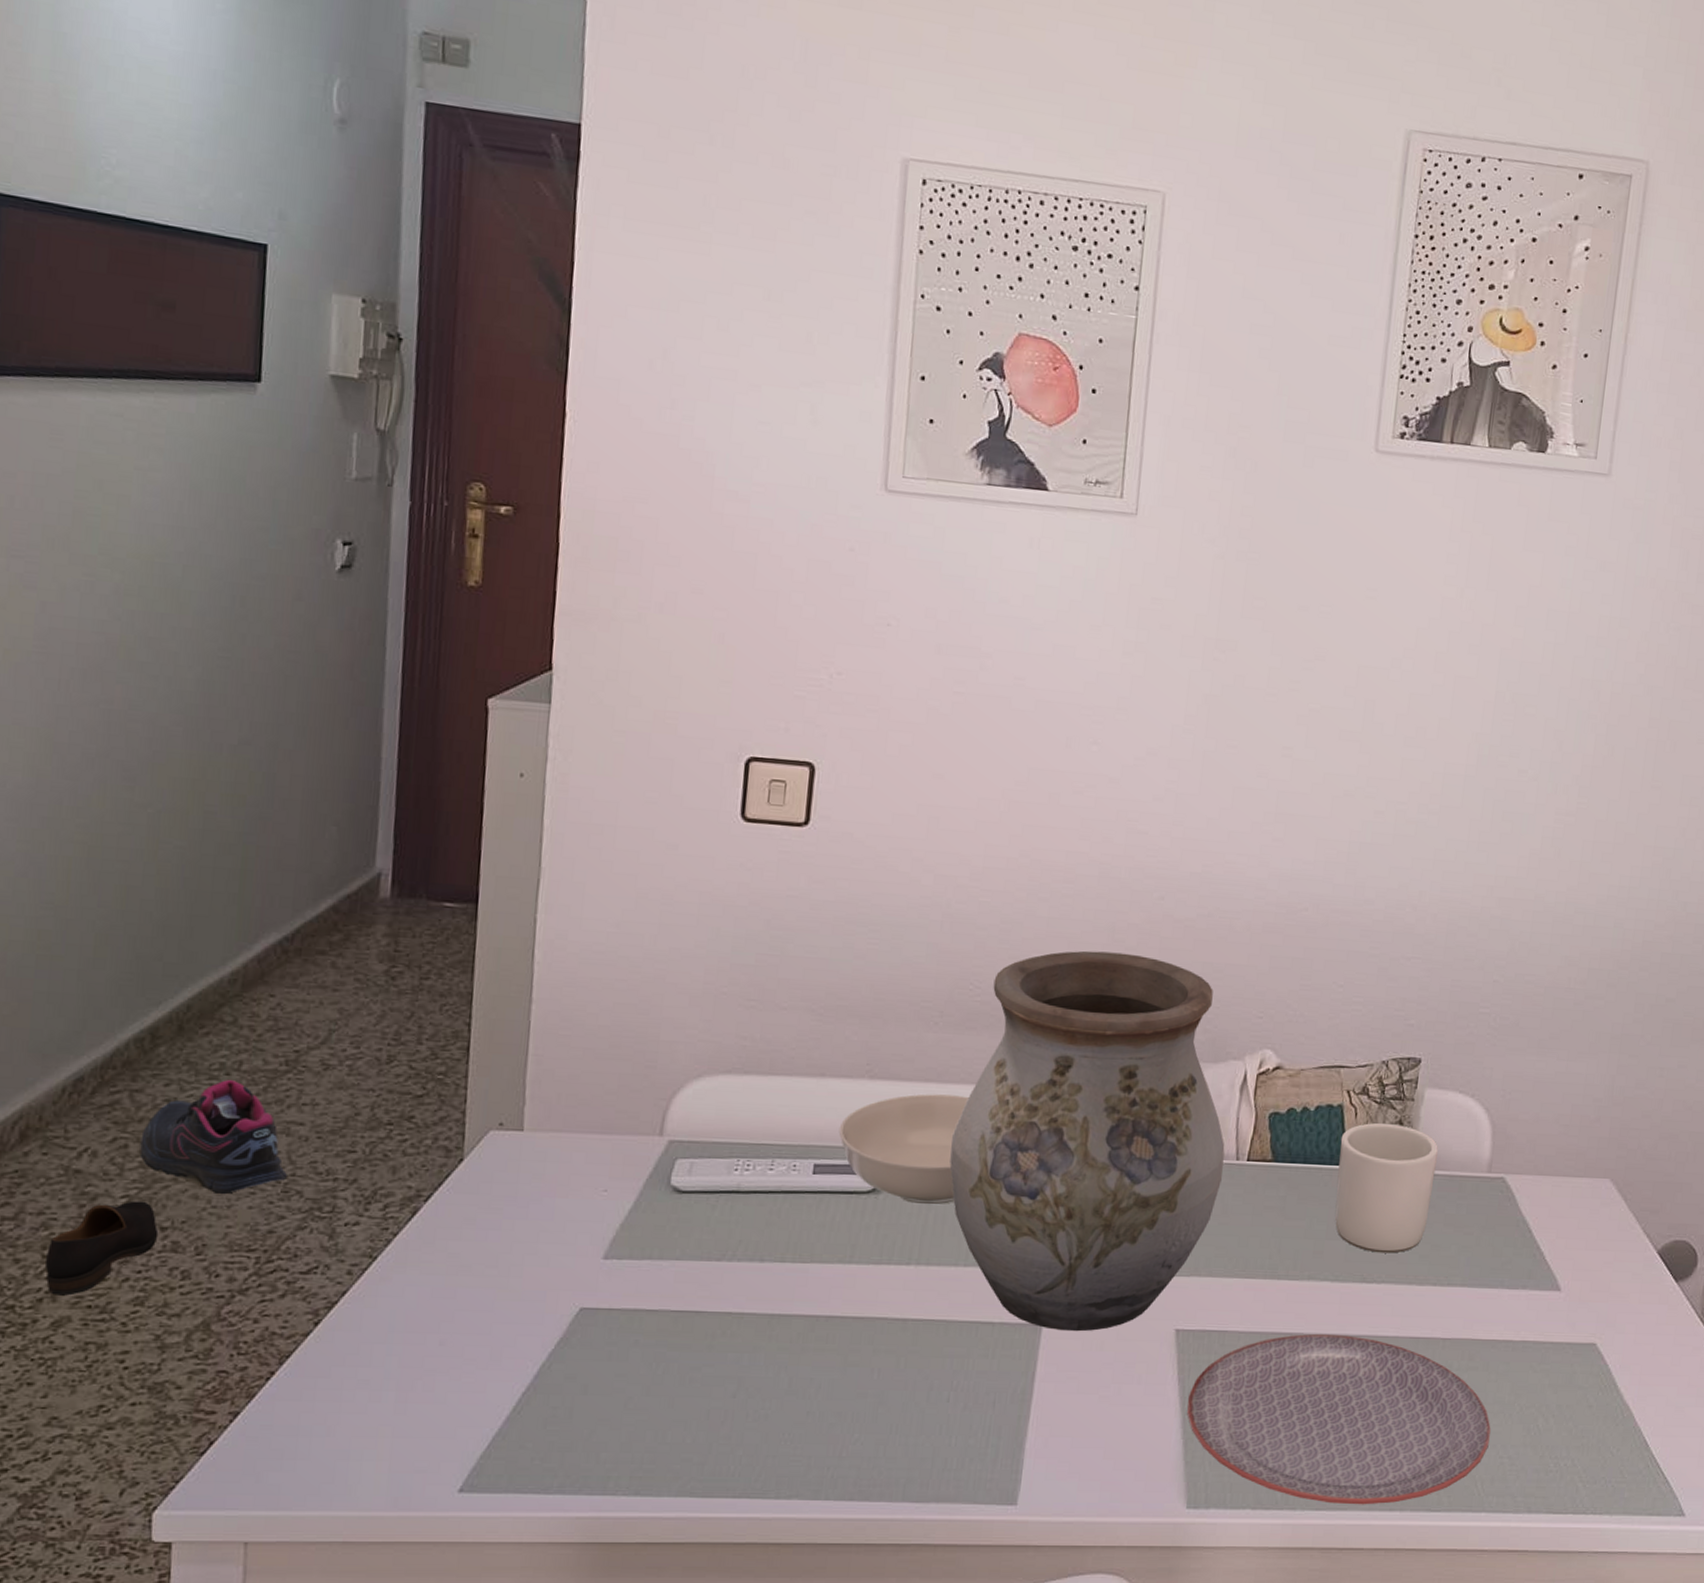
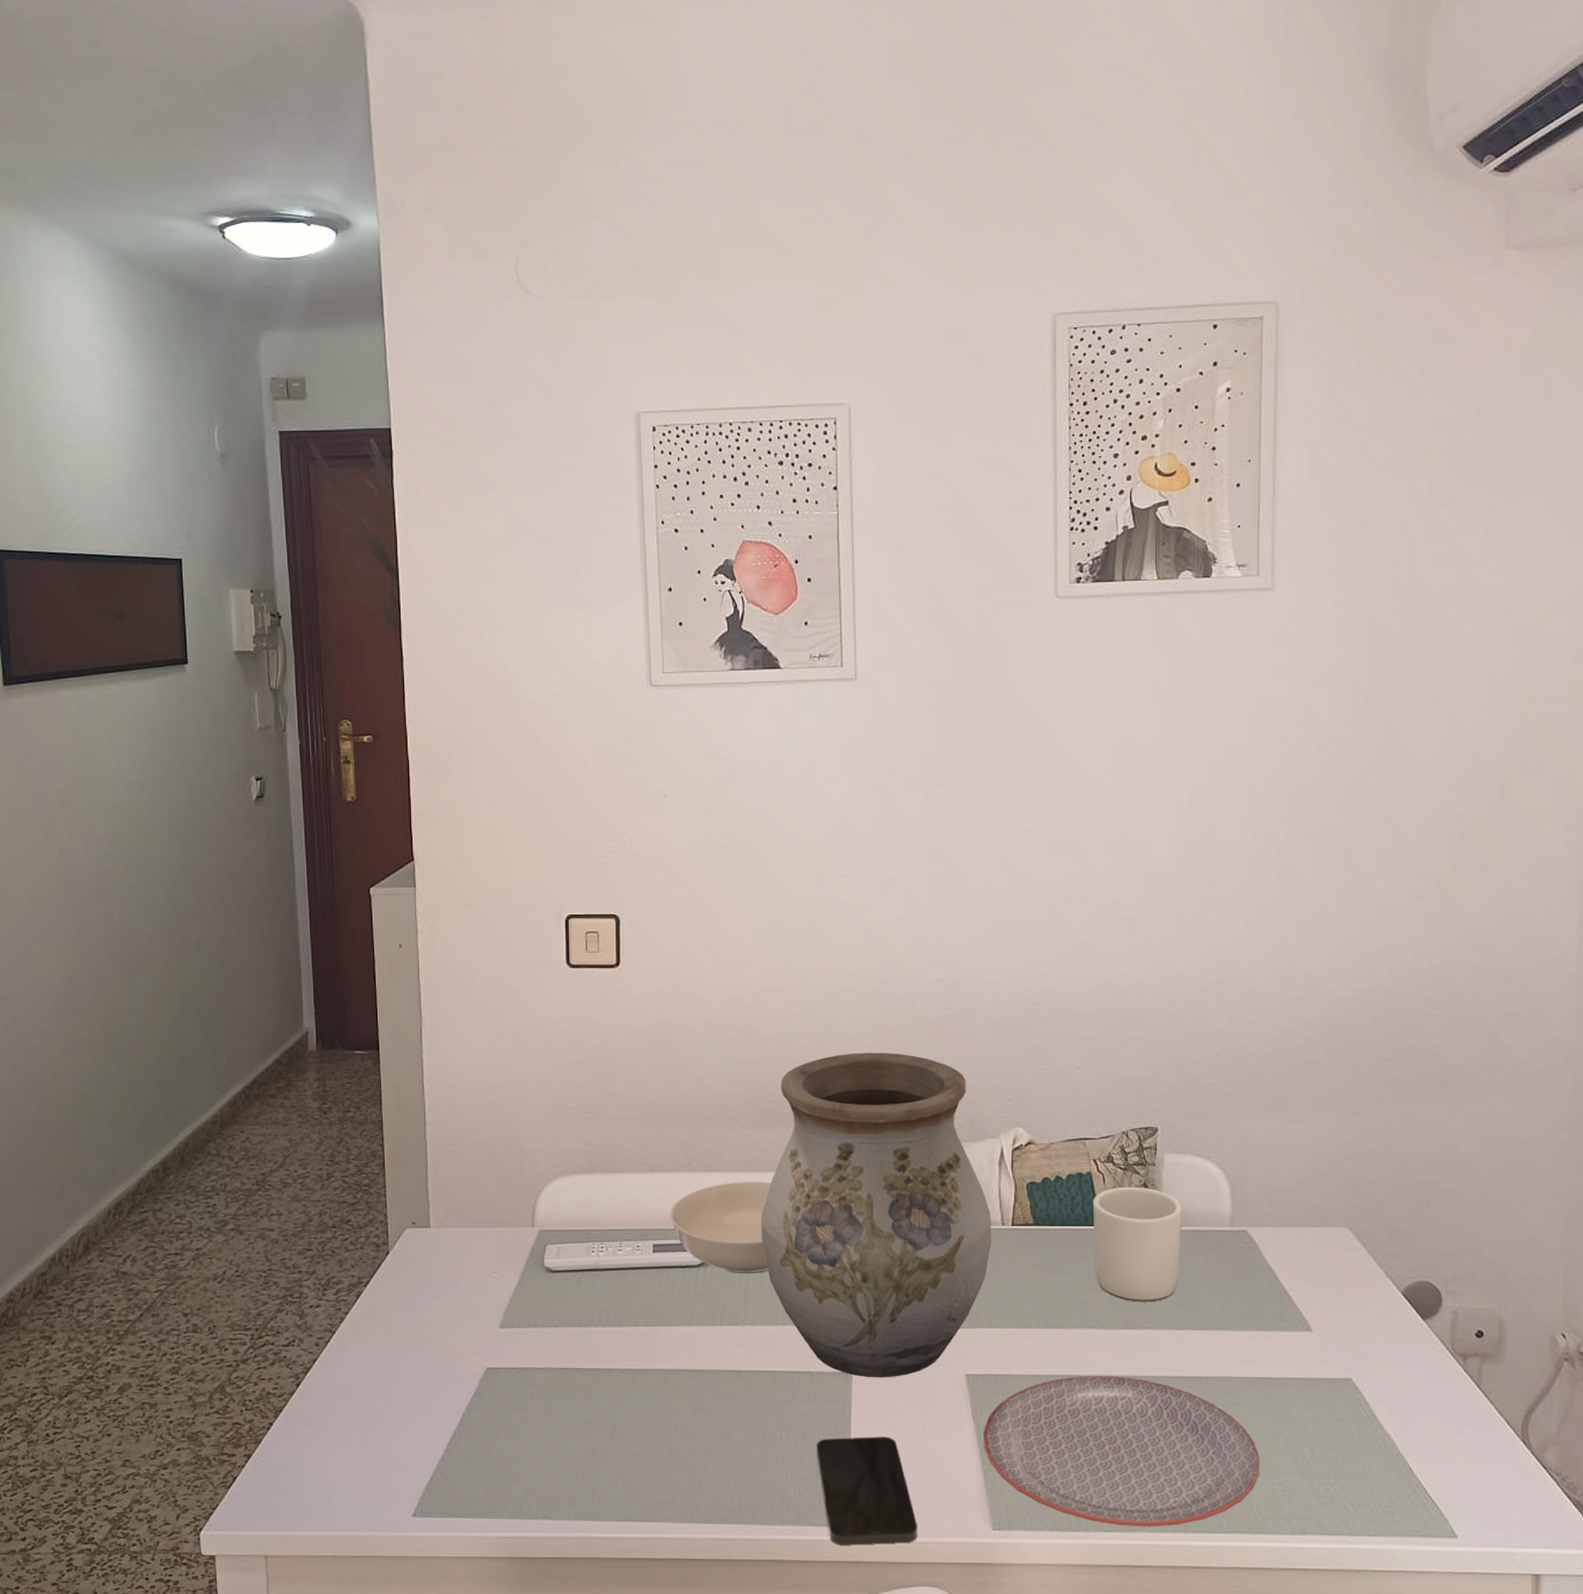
shoe: present [45,1200,157,1296] -> none [110,1294,182,1368]
athletic shoe: present [140,1079,287,1195] -> none [164,1198,266,1287]
smartphone: none [988,1399,1101,1527] -> present [816,1436,918,1545]

